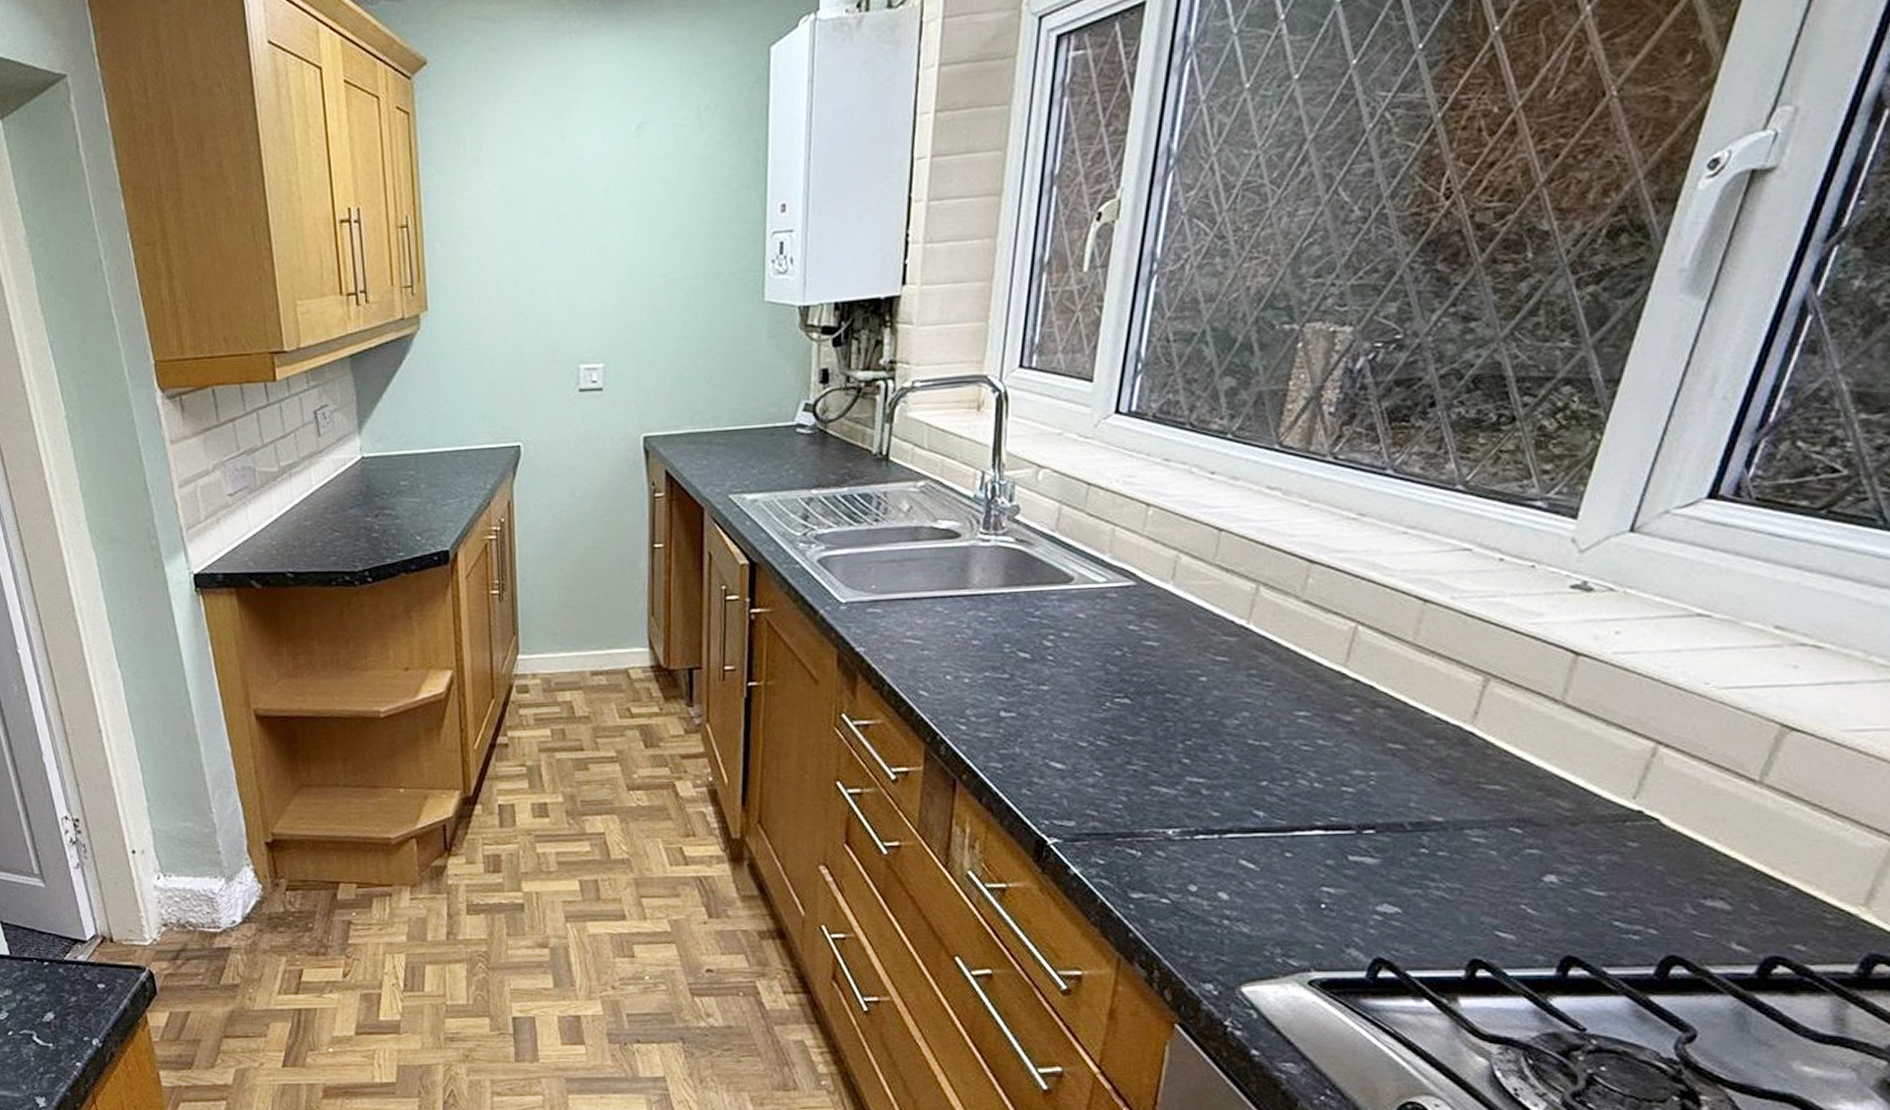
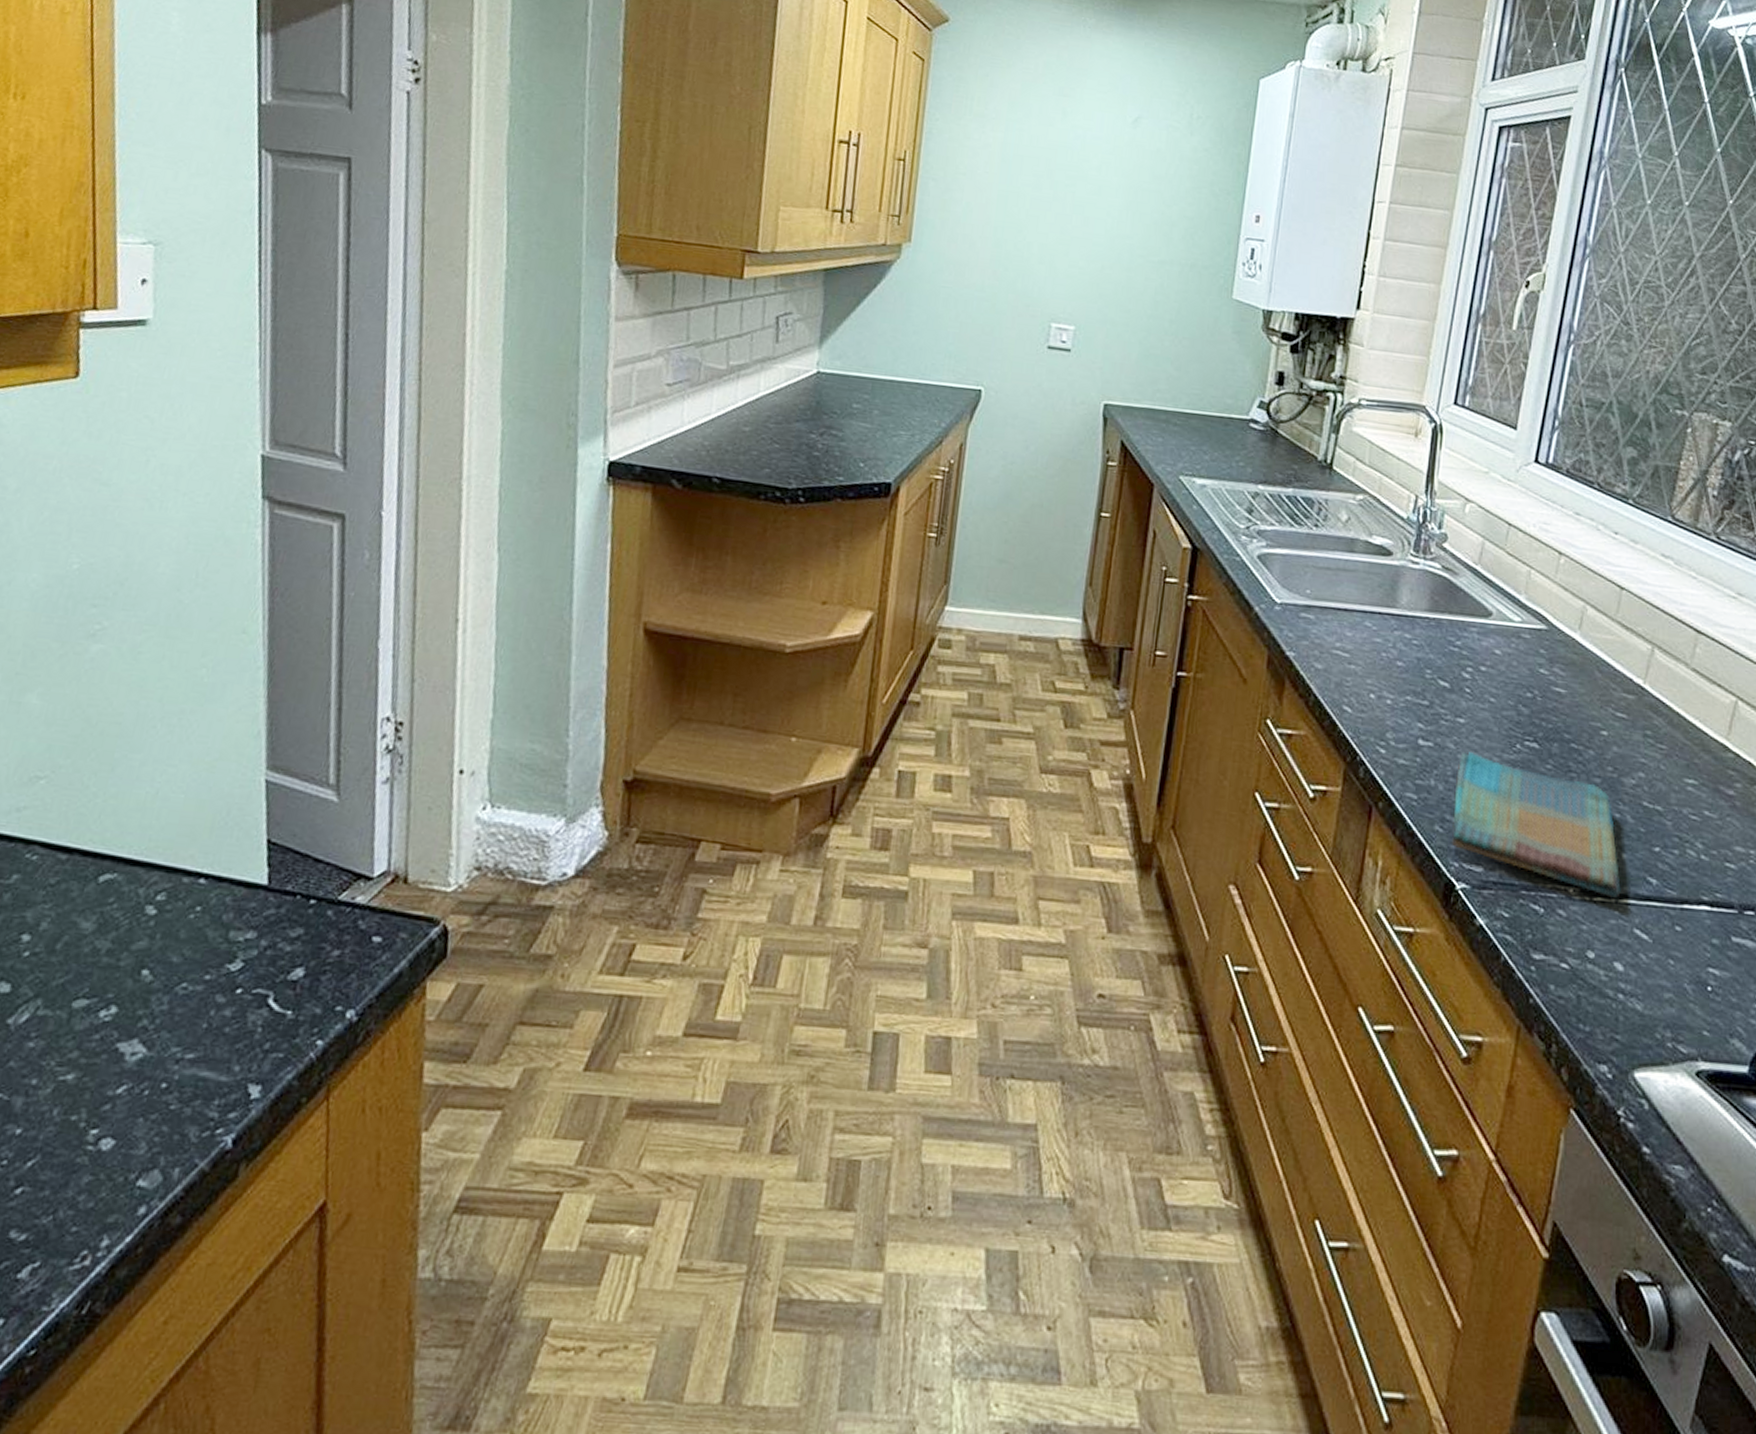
dish towel: none [1040,716,1224,834] -> present [1451,752,1621,898]

